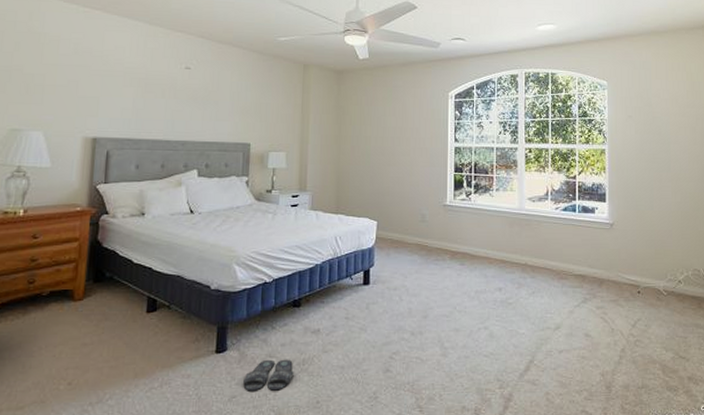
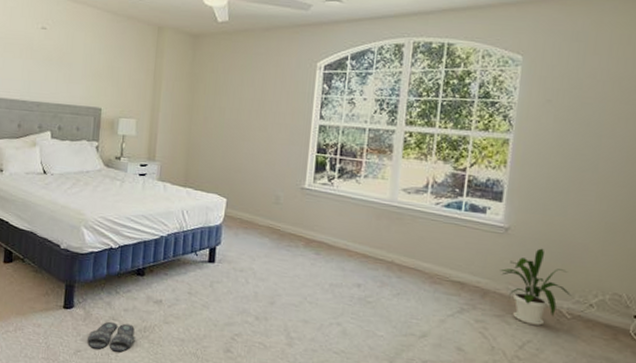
house plant: none [610,238,665,306] -> present [500,248,572,326]

